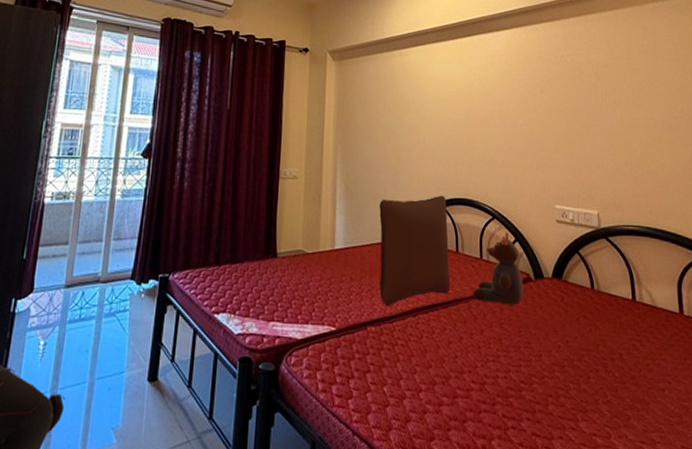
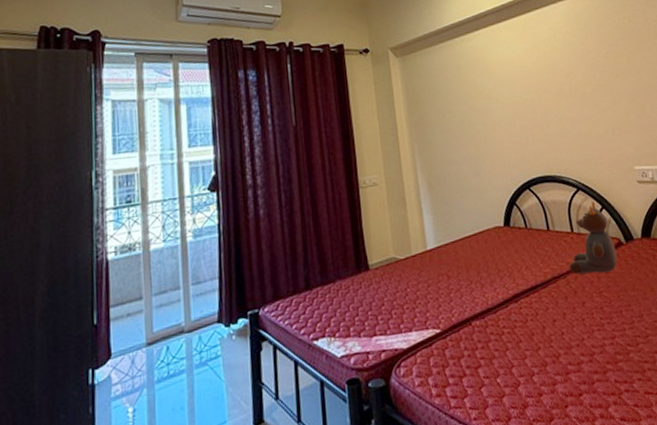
pillow: present [379,195,451,306] -> none [465,176,548,297]

